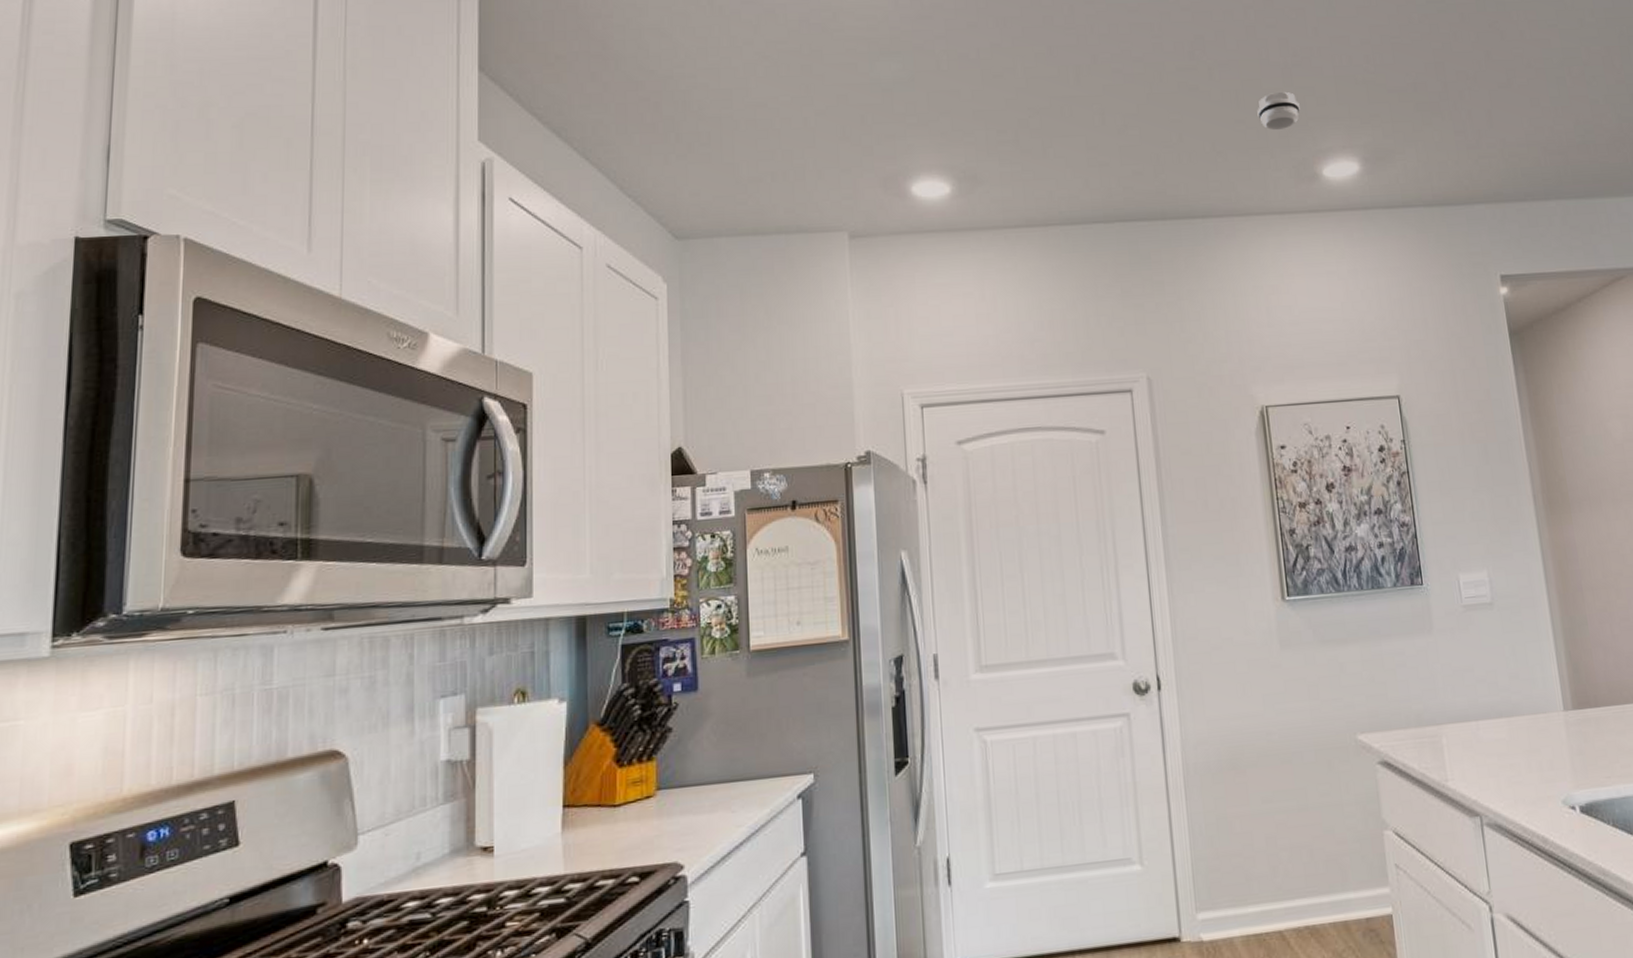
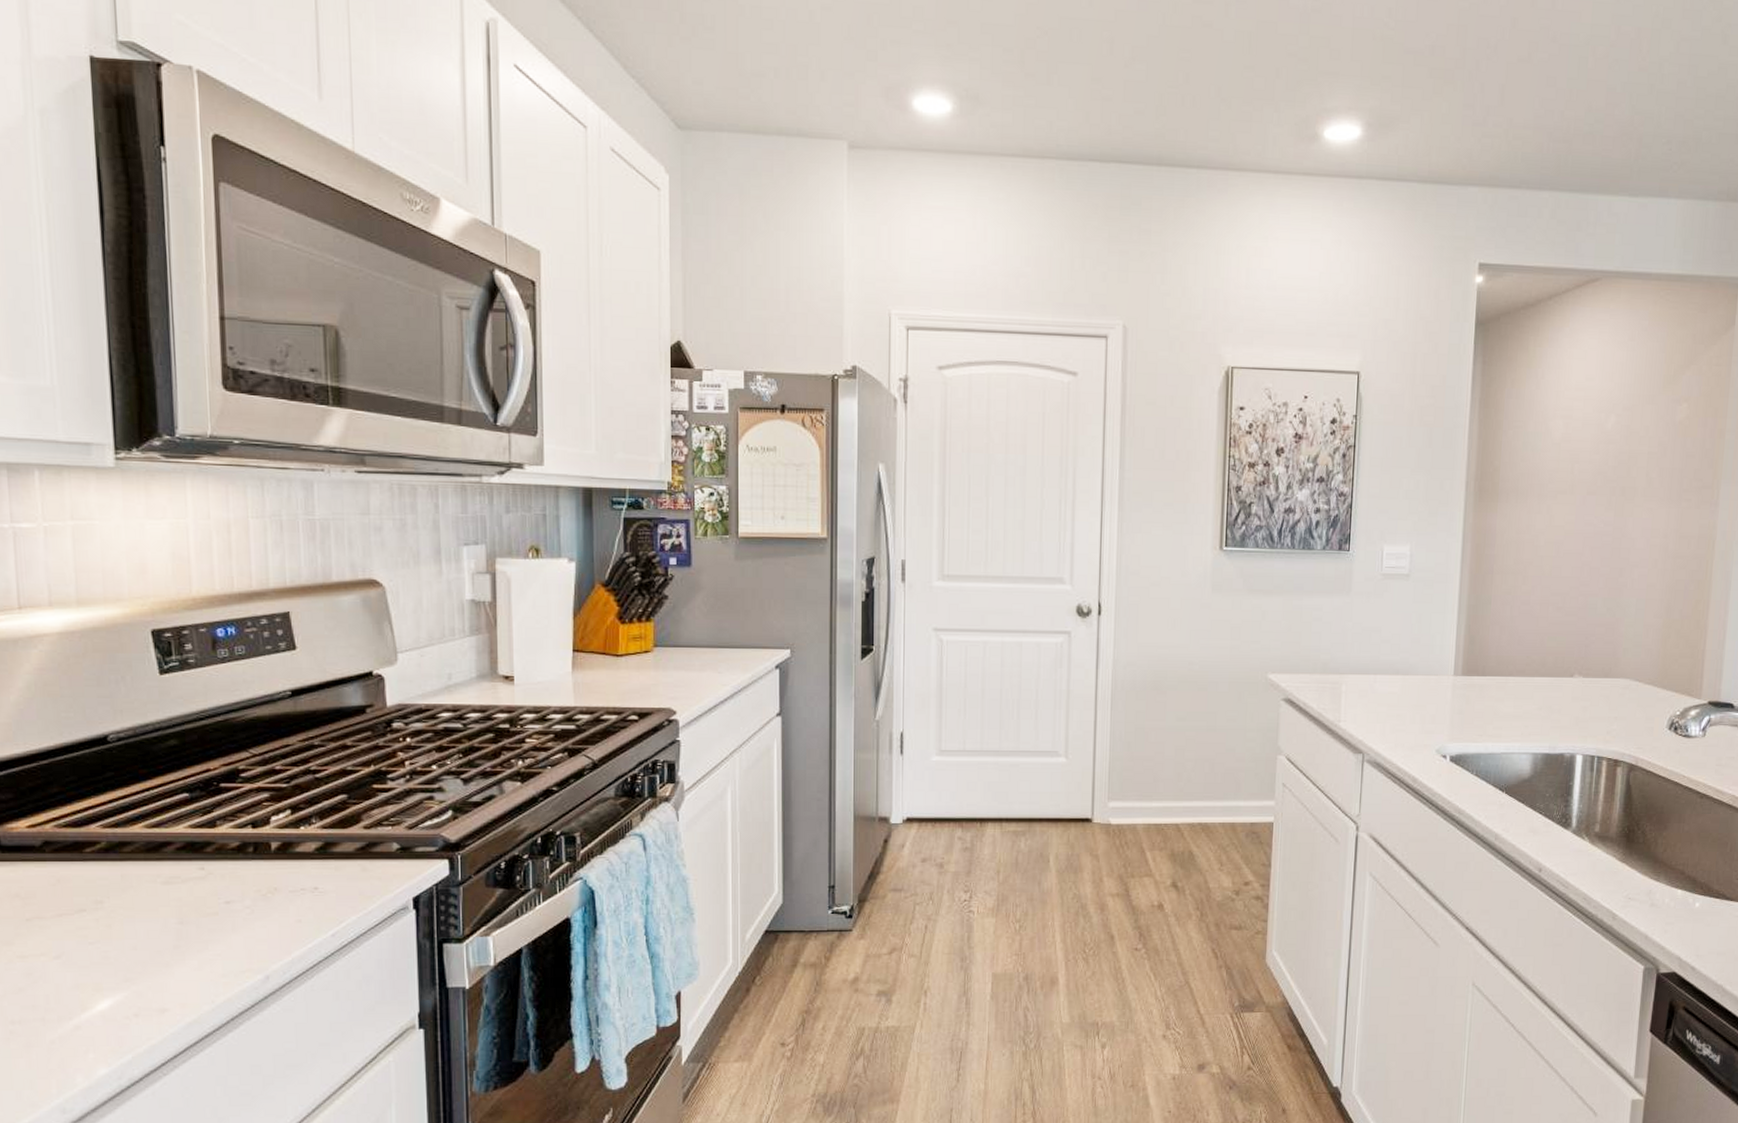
smoke detector: present [1257,91,1300,131] -> none [1268,39,1312,83]

